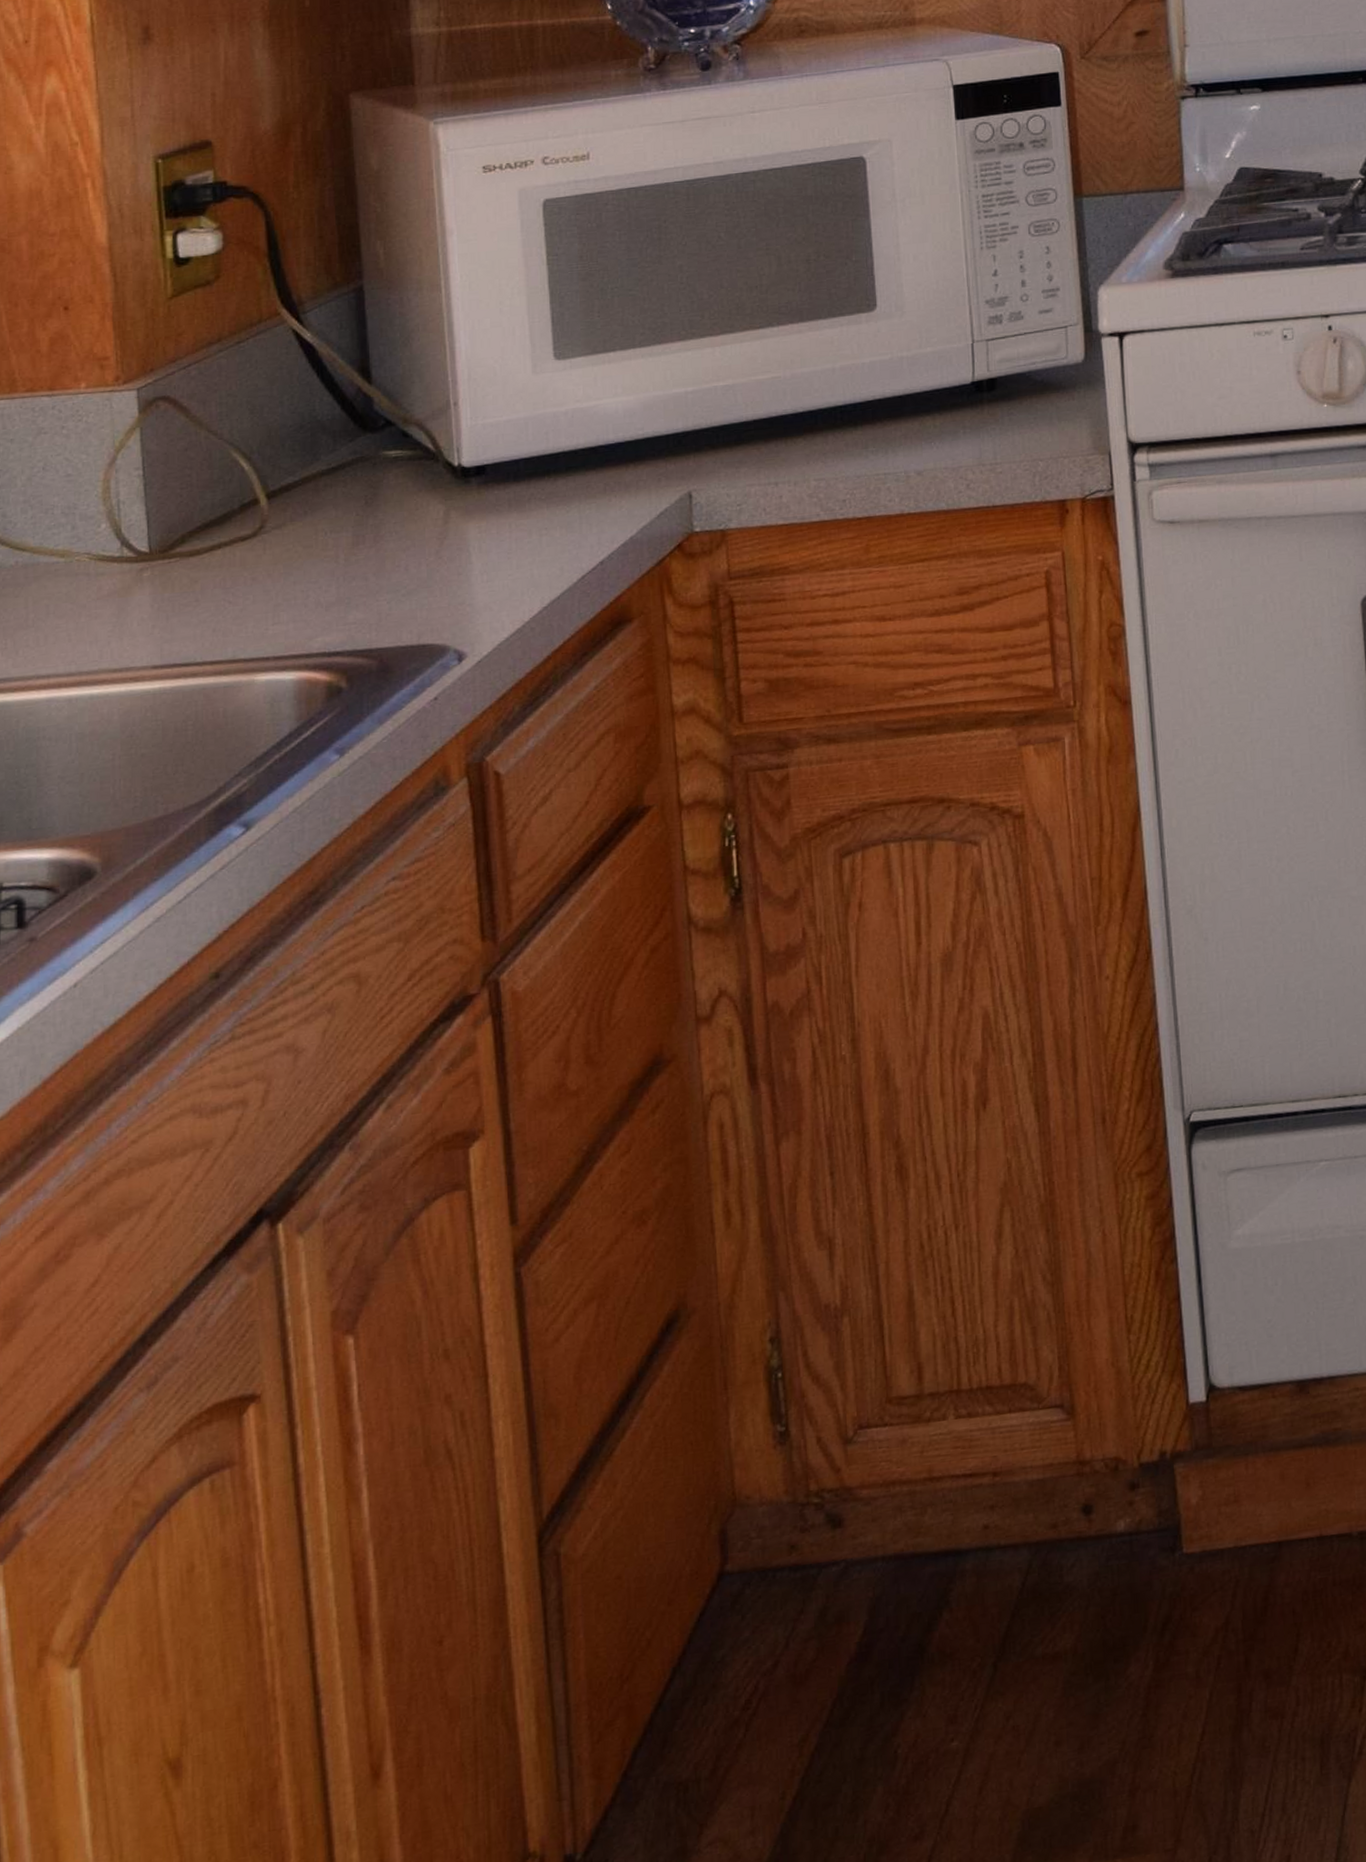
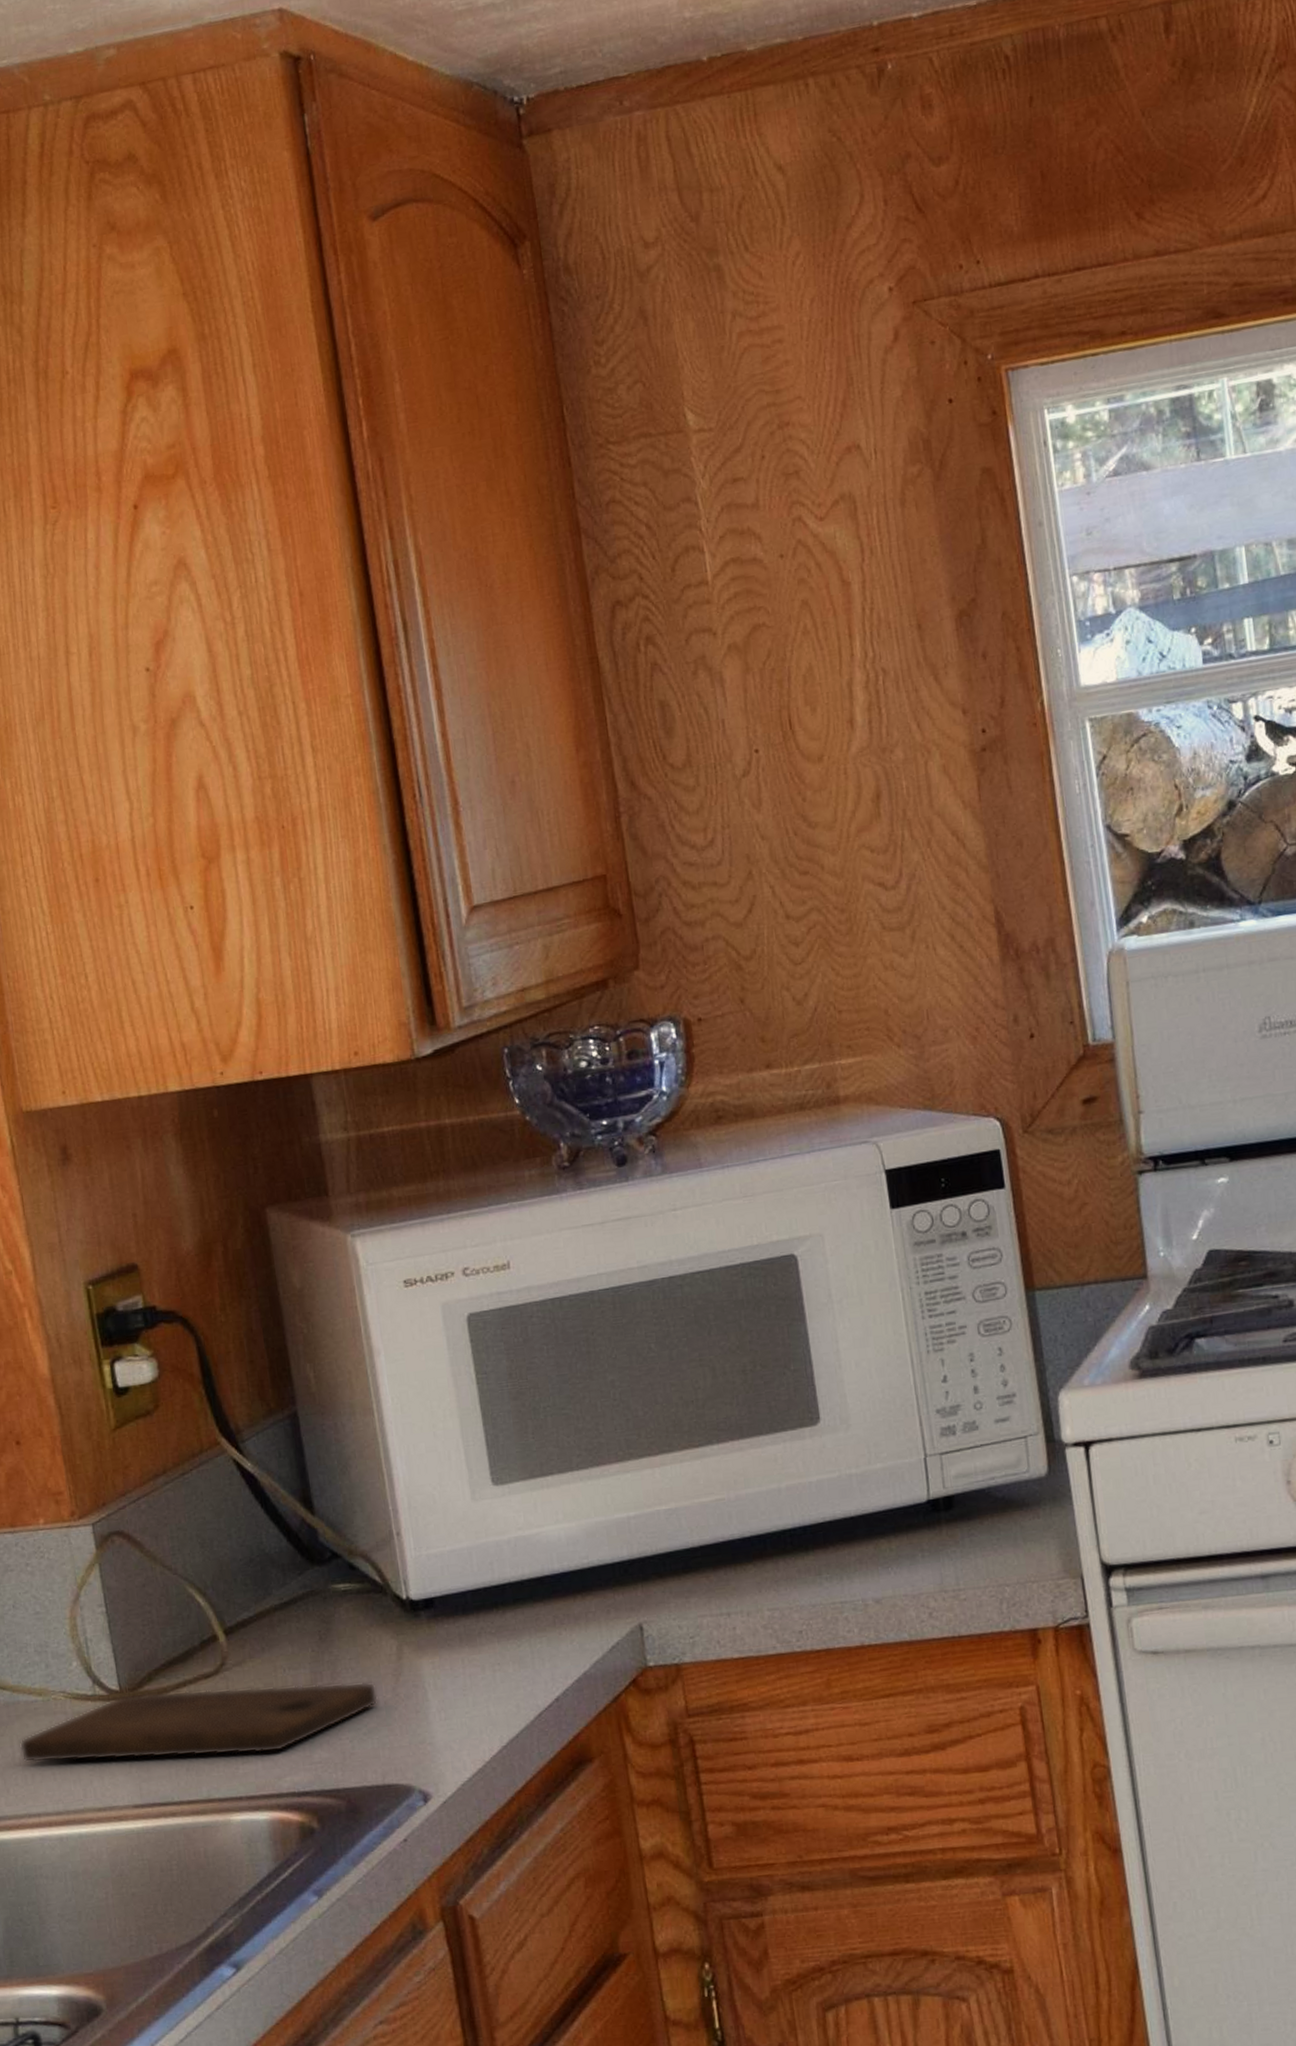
cutting board: none [34,545,420,624] -> present [19,1681,378,1763]

